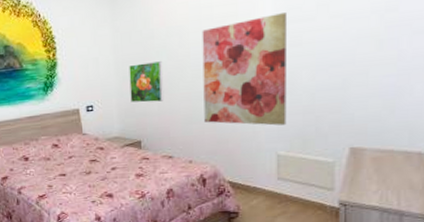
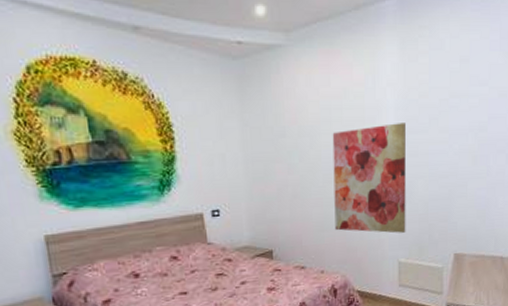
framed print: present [129,60,164,103] -> none [259,161,295,208]

